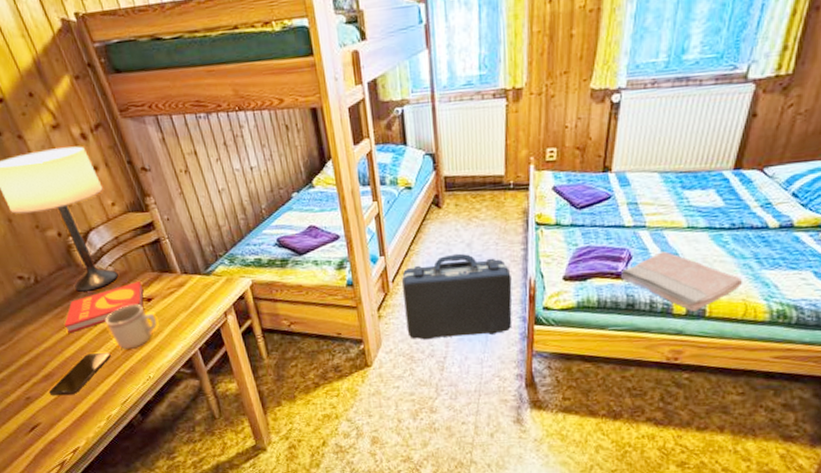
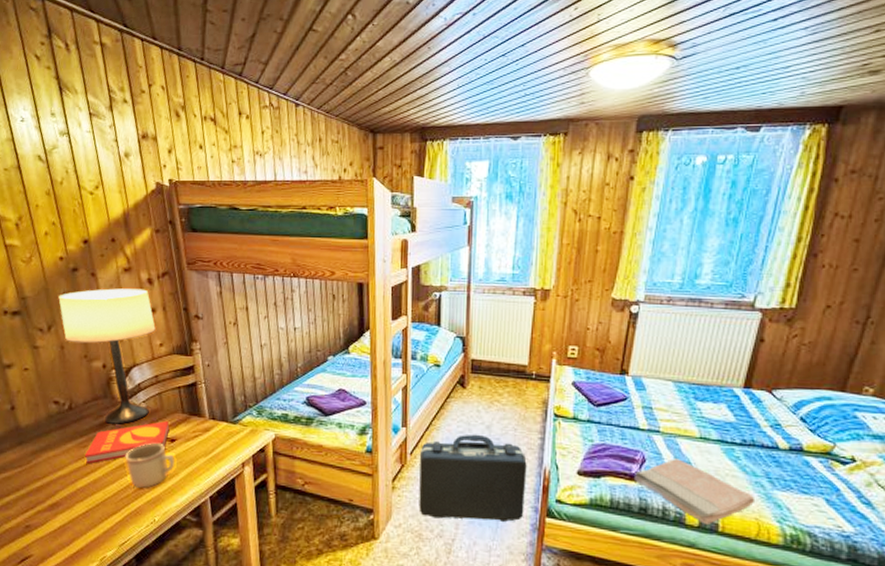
phone: present [48,353,111,395] -> none [50,488,122,528]

